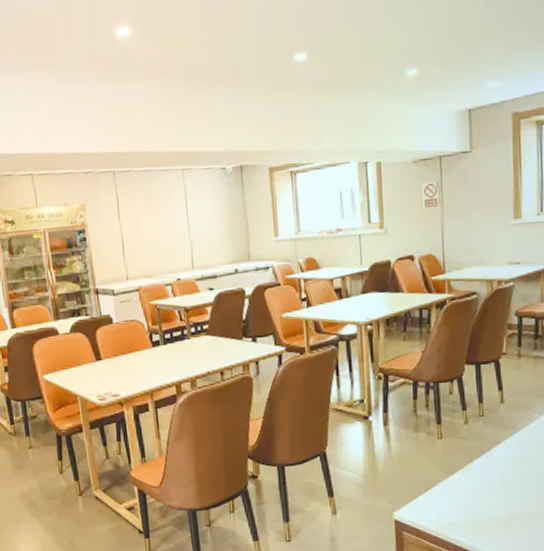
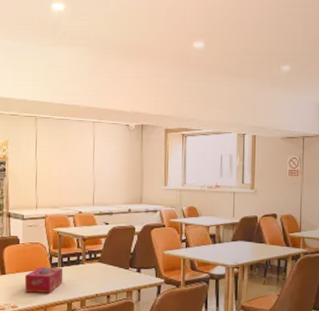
tissue box: none [123,345,168,378] -> present [24,266,63,293]

